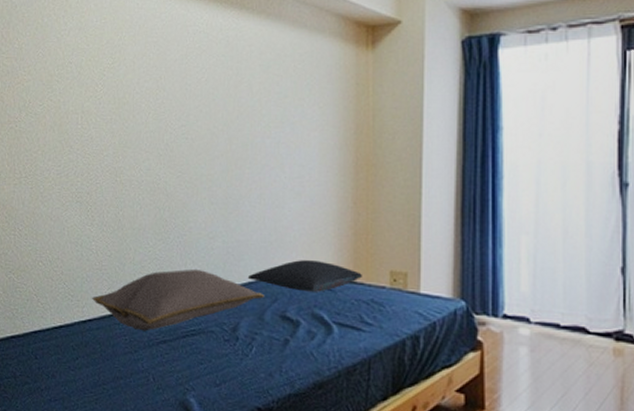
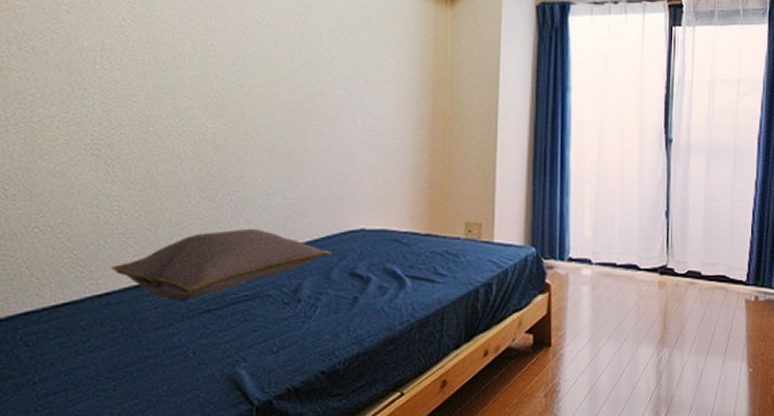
pillow: present [247,260,362,292] -> none [312,215,437,247]

